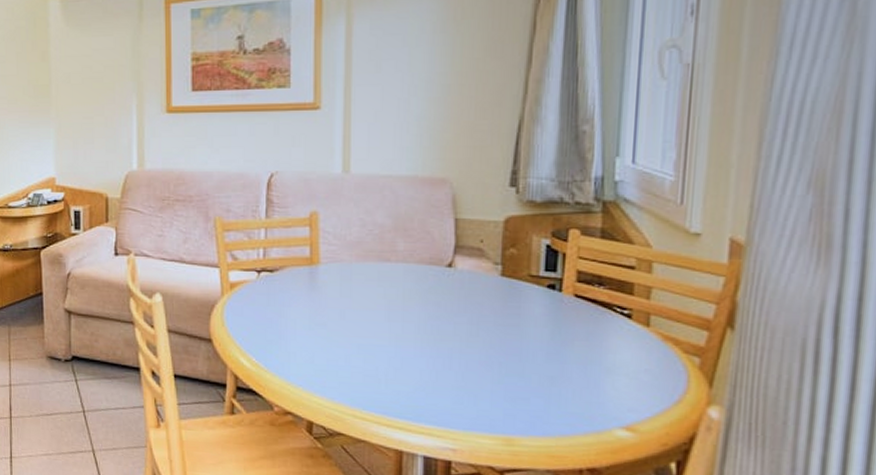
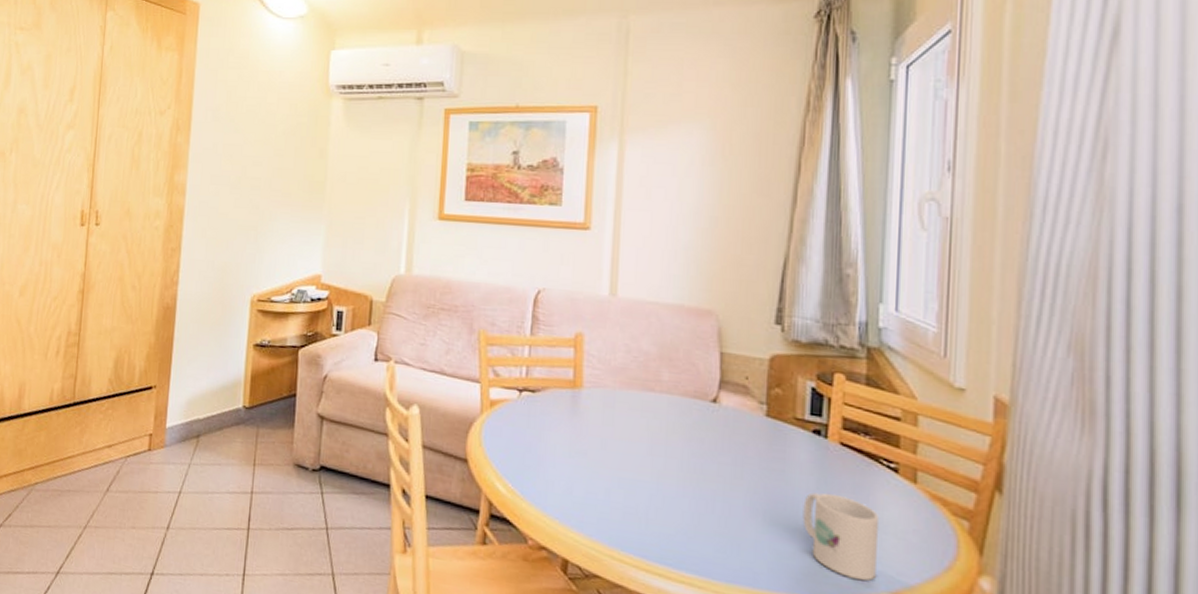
mug: none [537,342,613,419] -> present [802,492,880,581]

